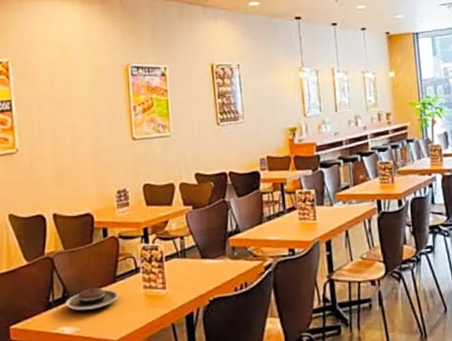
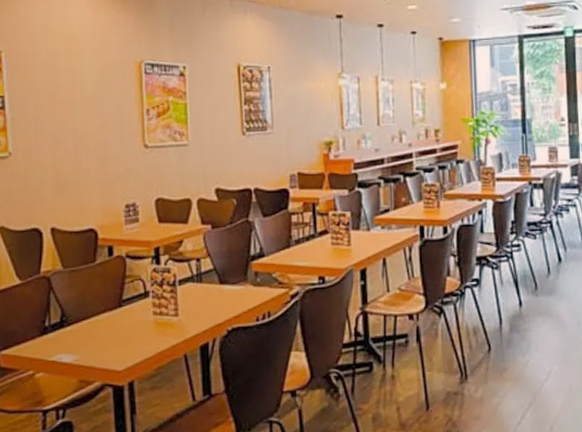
plate: present [65,288,119,311] -> none [63,312,125,338]

